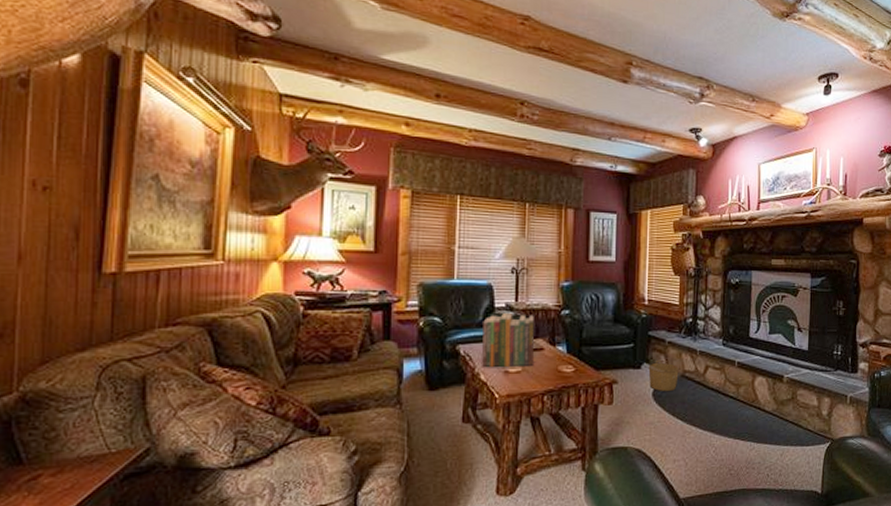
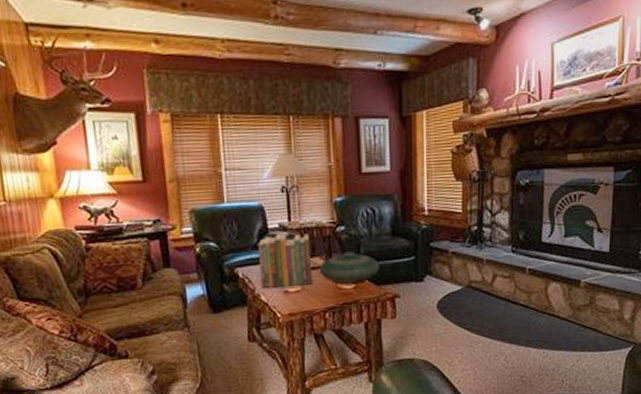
decorative bowl: none [541,335,601,368] -> present [319,251,380,285]
basket: present [648,359,679,392] -> none [431,271,464,304]

